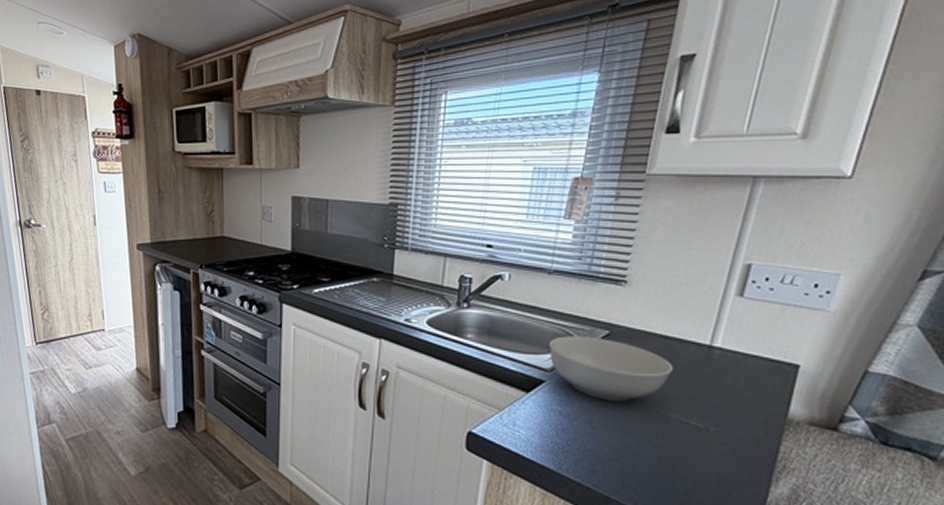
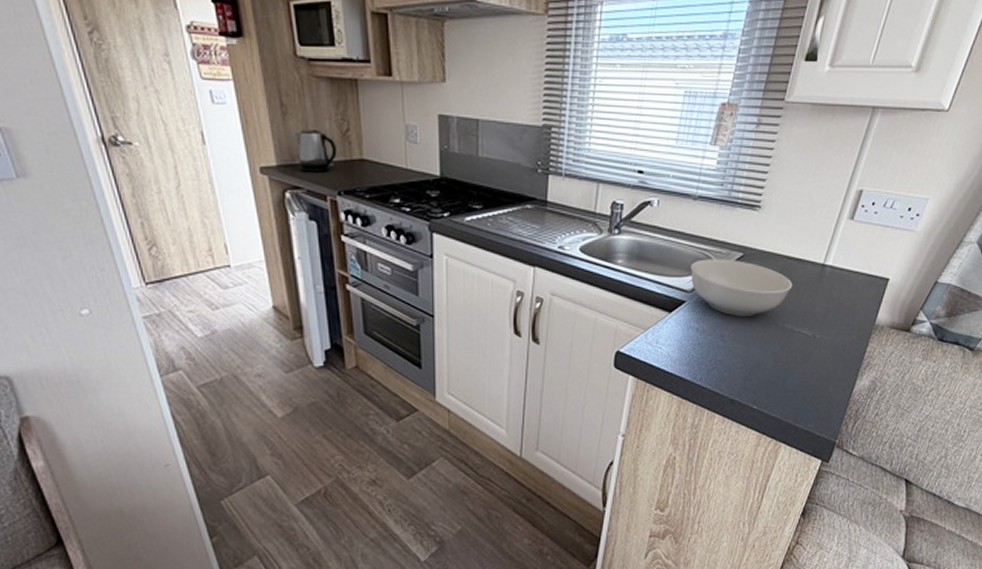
kettle: none [168,211,202,248] -> present [295,129,337,172]

